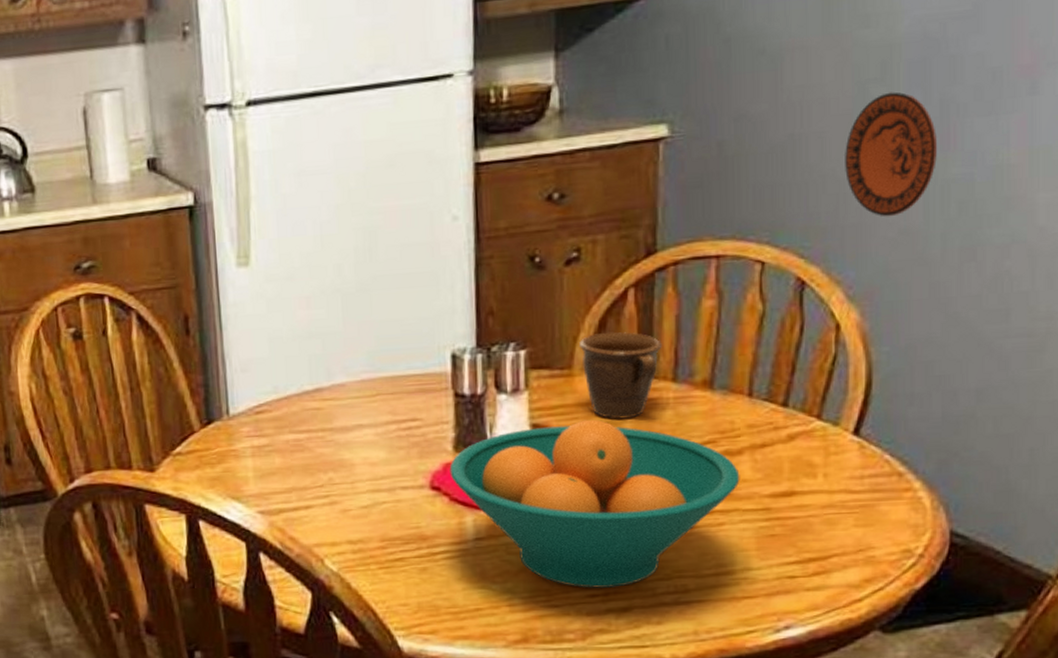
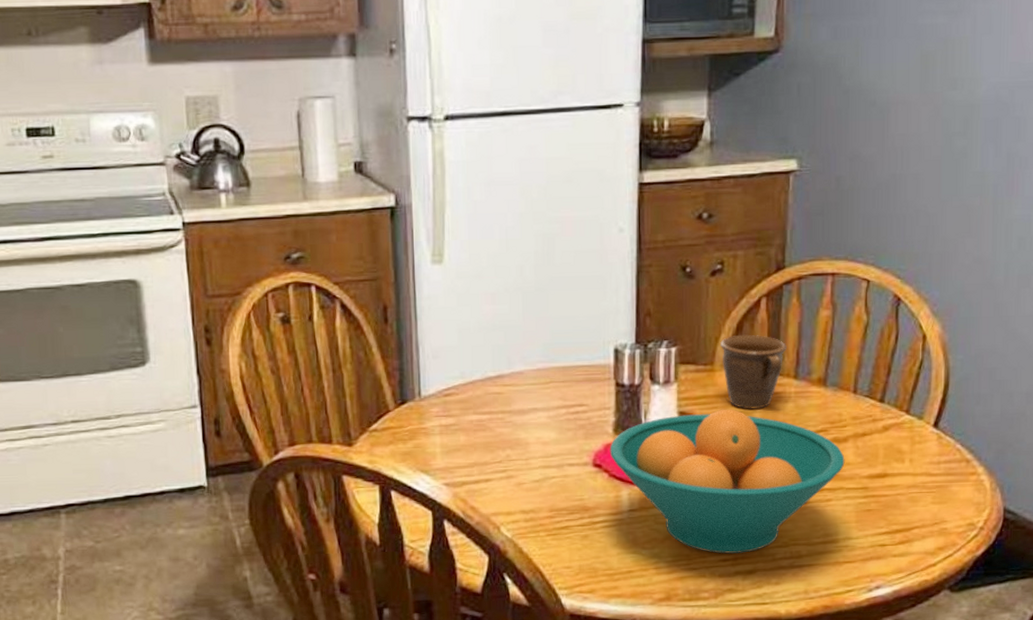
decorative plate: present [845,92,937,217] -> none [934,144,1004,248]

